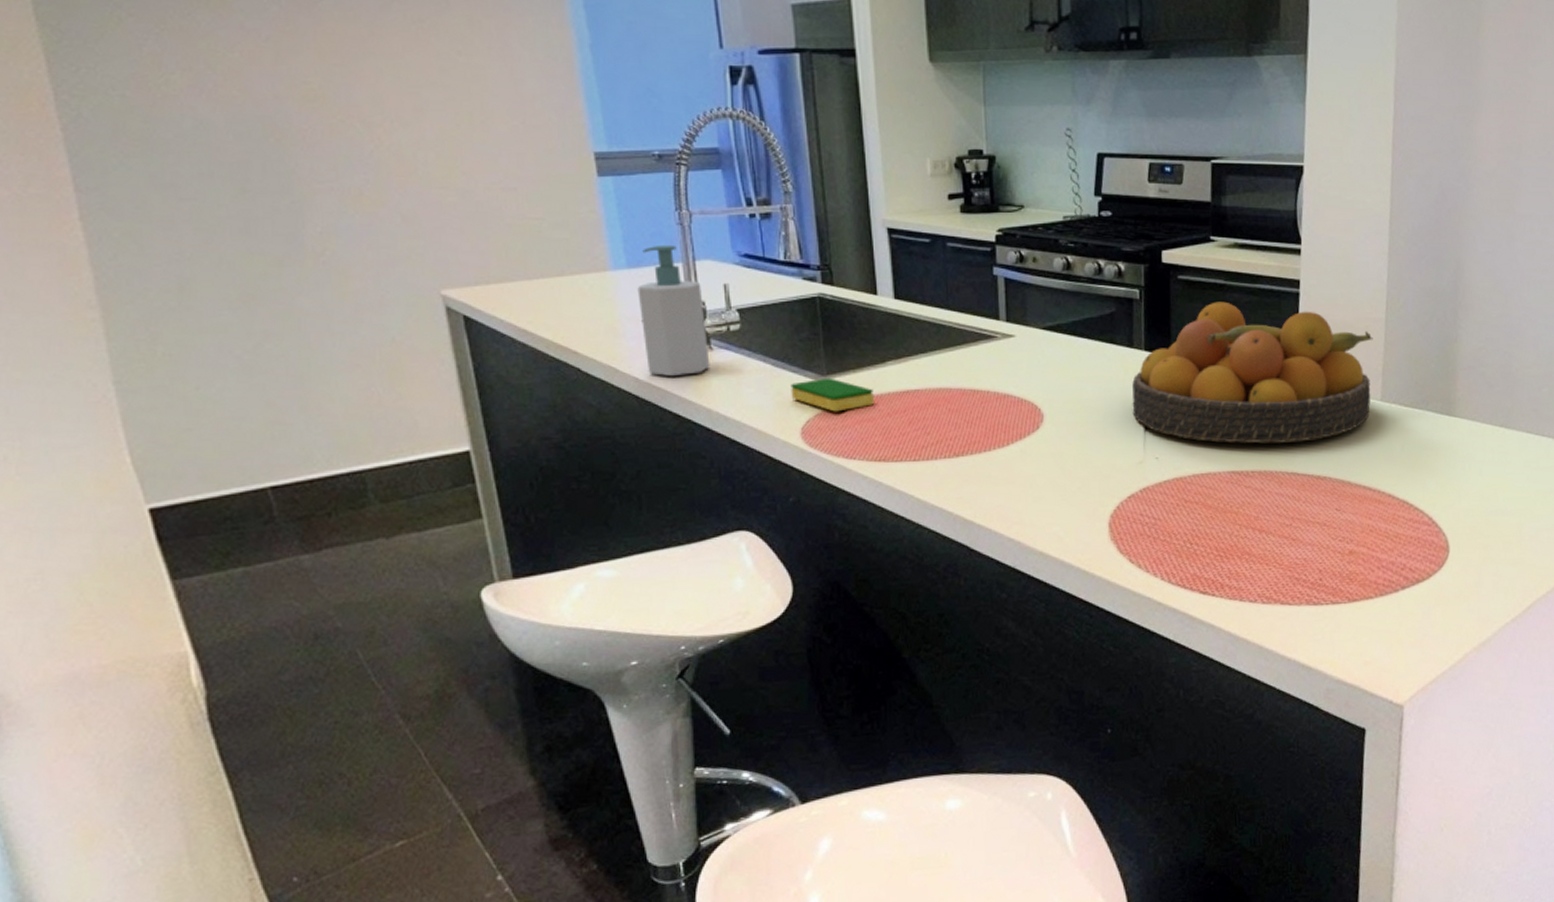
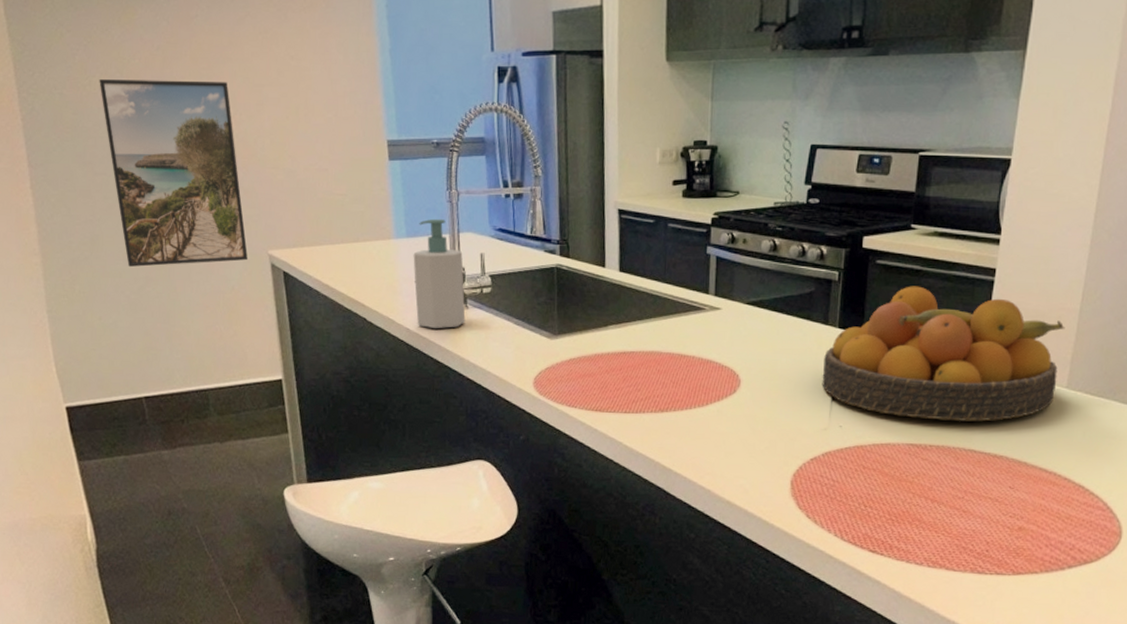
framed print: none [180,78,413,319] -> present [99,79,249,268]
dish sponge: present [791,377,874,412] -> none [528,337,596,367]

